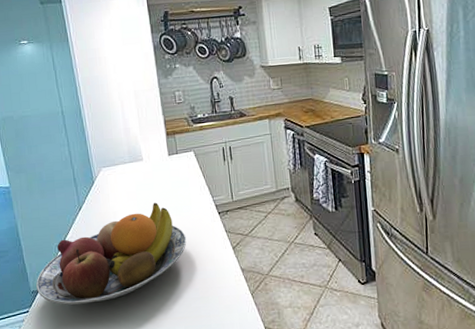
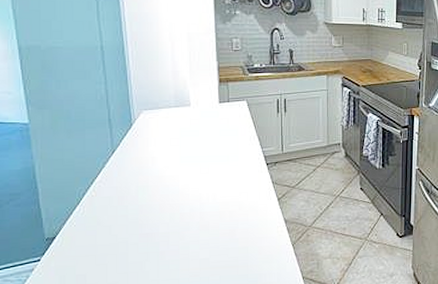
fruit bowl: present [36,202,187,305] -> none [52,150,230,254]

